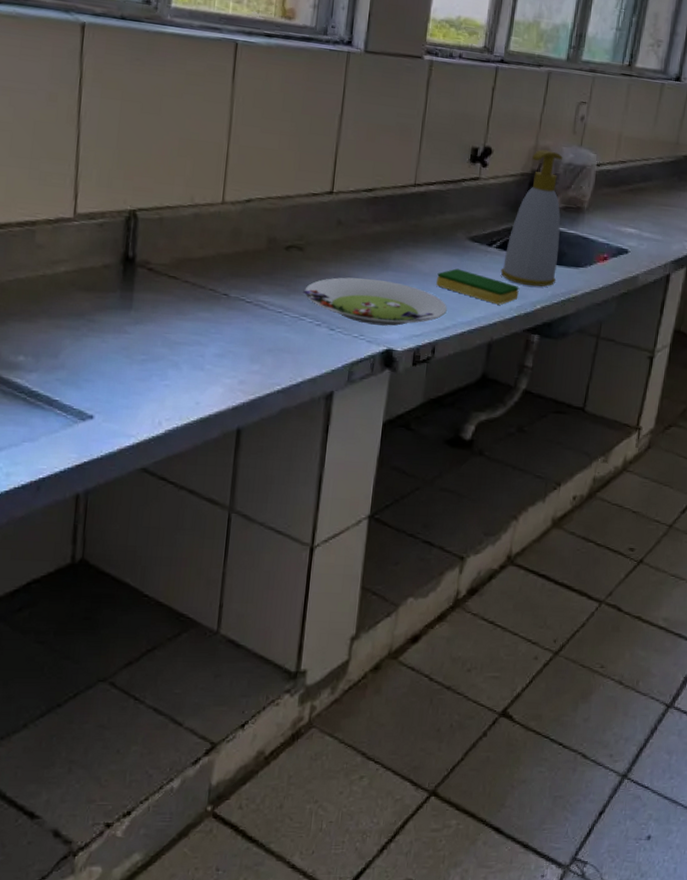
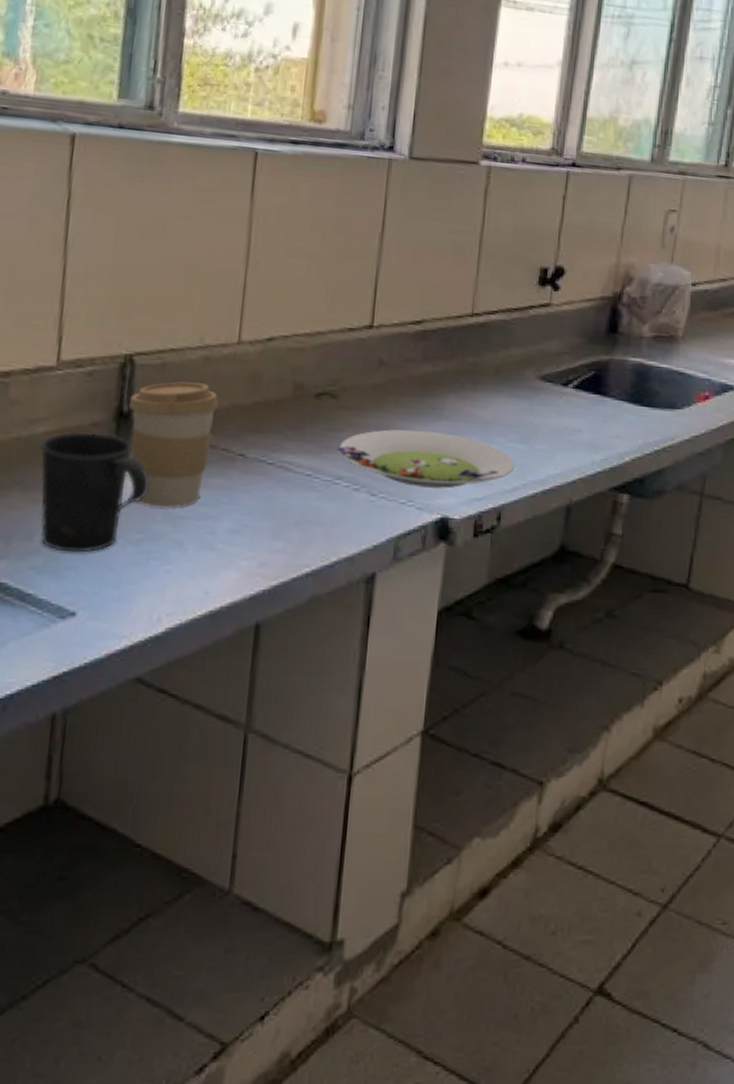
mug: none [61,271,151,369] -> present [40,431,150,553]
coffee cup: none [133,233,207,335] -> present [128,381,219,508]
dish sponge: present [436,268,519,305] -> none [501,415,603,458]
soap bottle: present [500,149,562,287] -> none [579,268,651,435]

